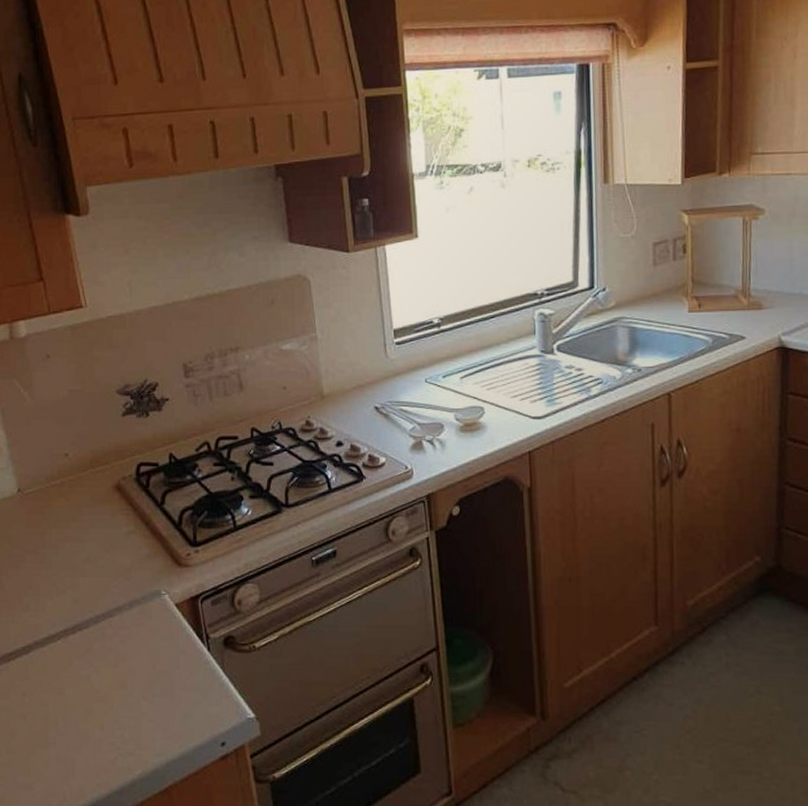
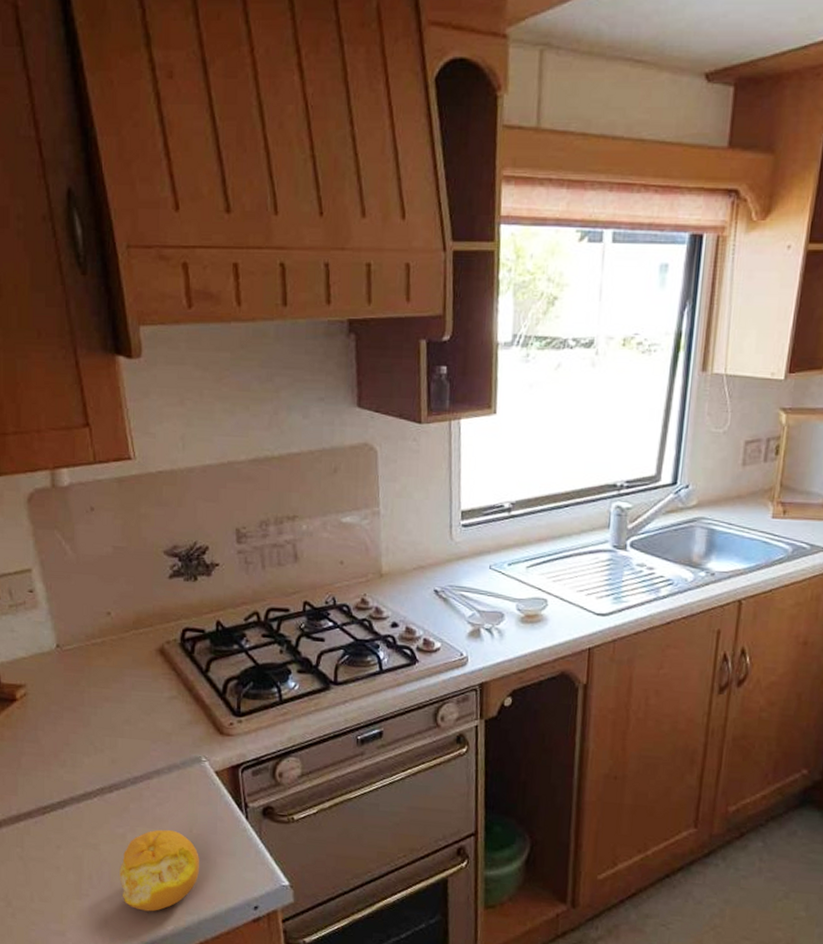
fruit: none [85,668,164,756] -> present [119,829,199,912]

